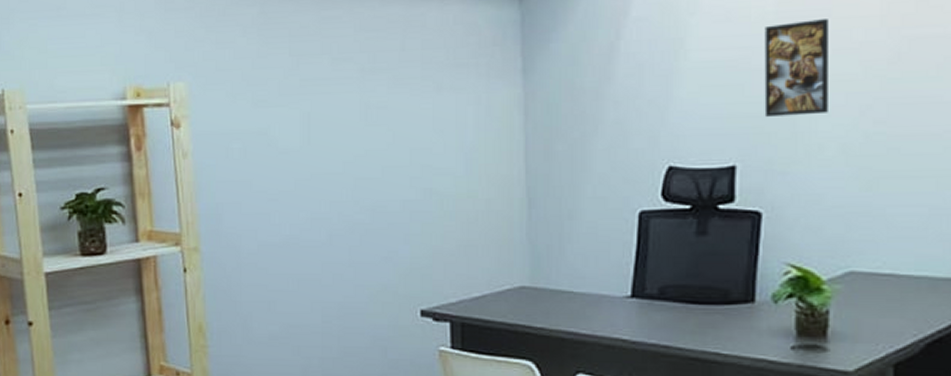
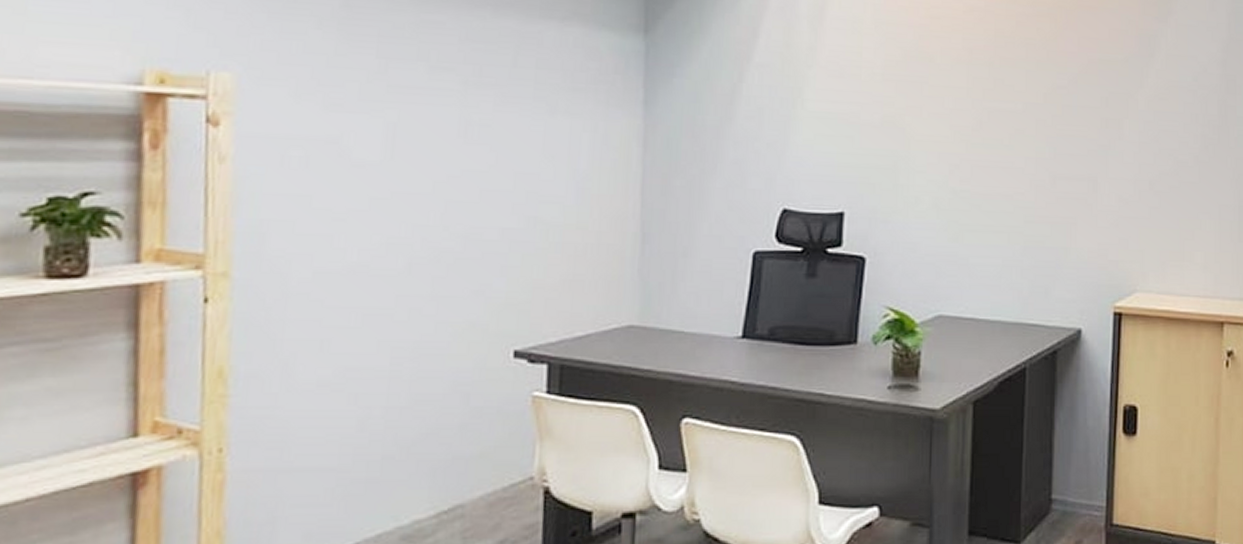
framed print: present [764,19,828,117] -> none [870,84,926,170]

